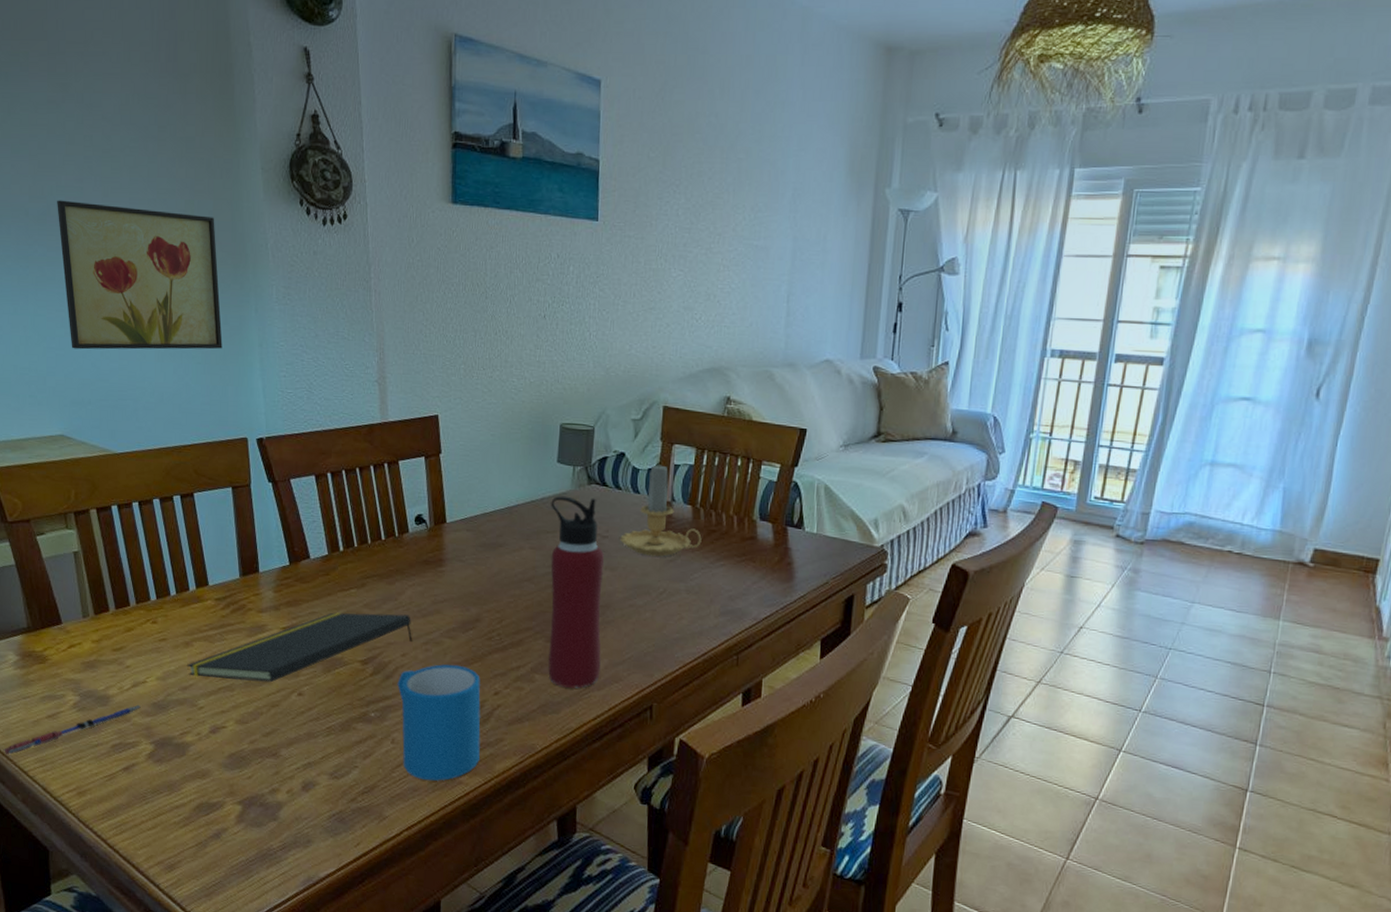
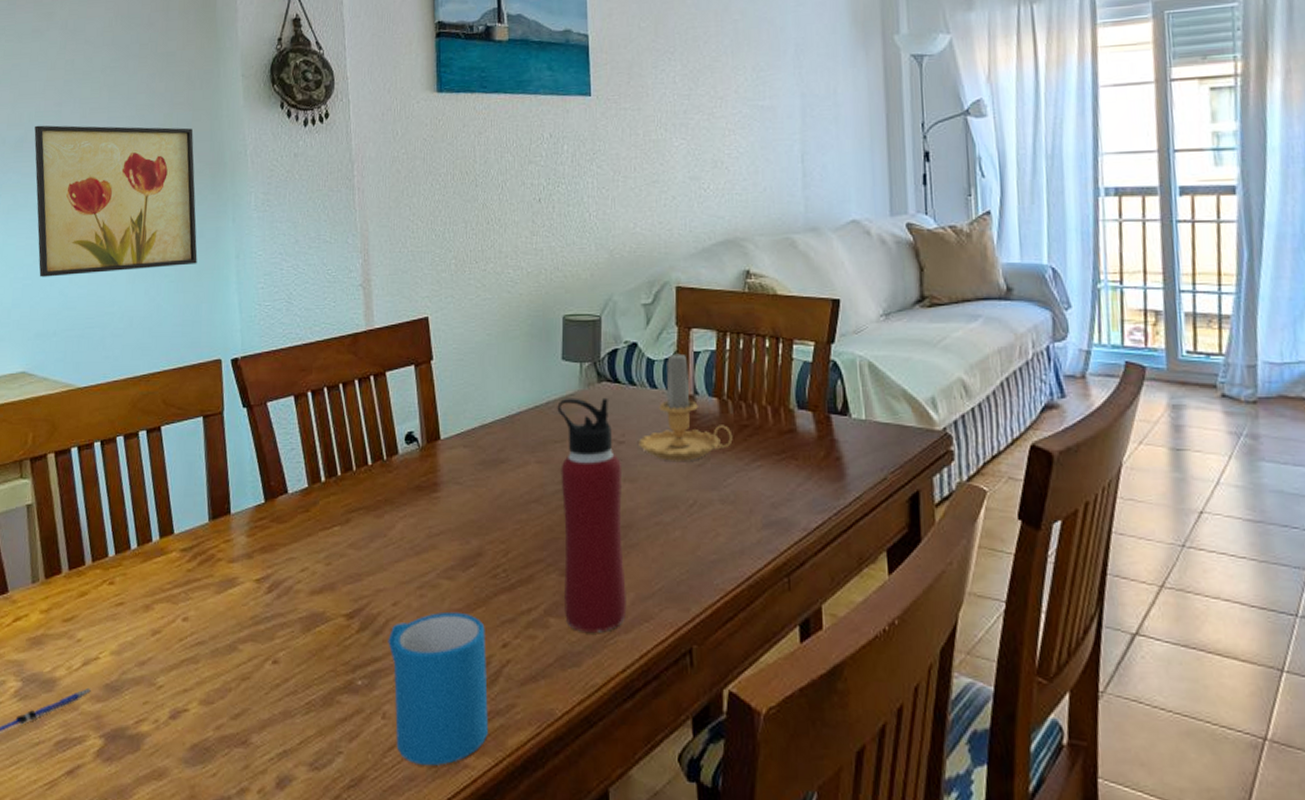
notepad: present [186,612,413,683] -> none [145,553,406,650]

